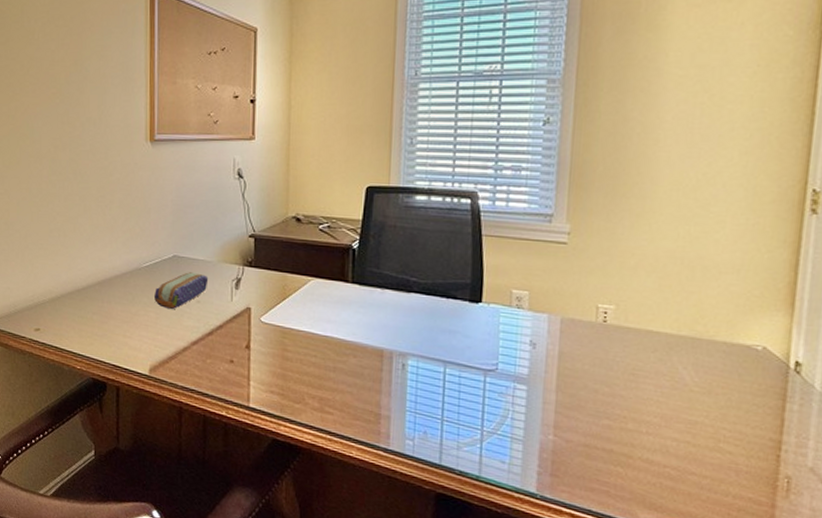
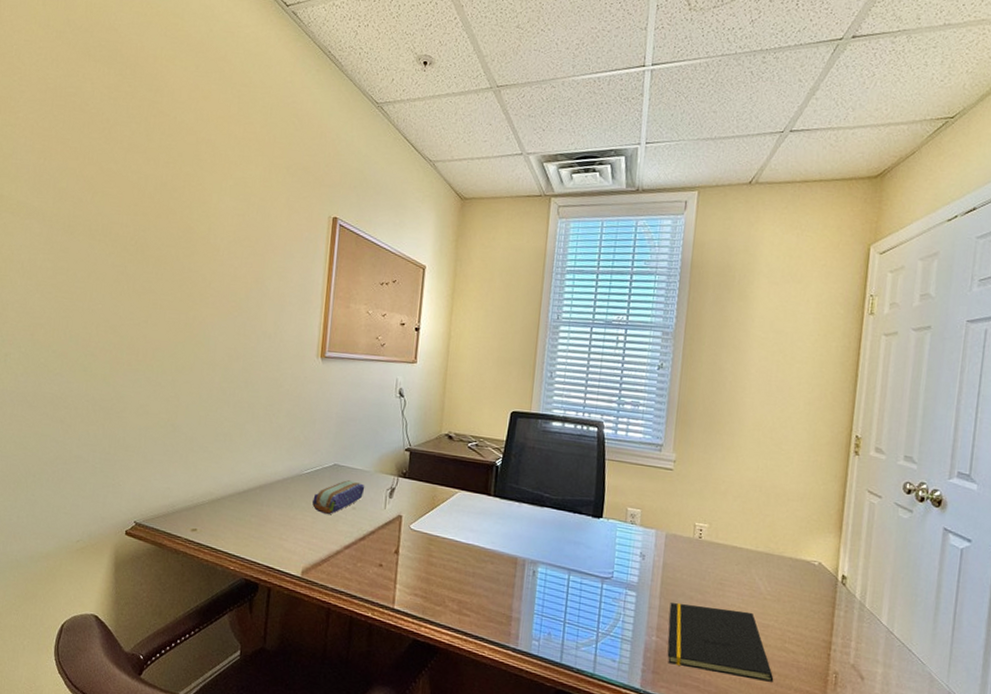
notepad: none [568,396,705,488] -> present [667,602,774,682]

